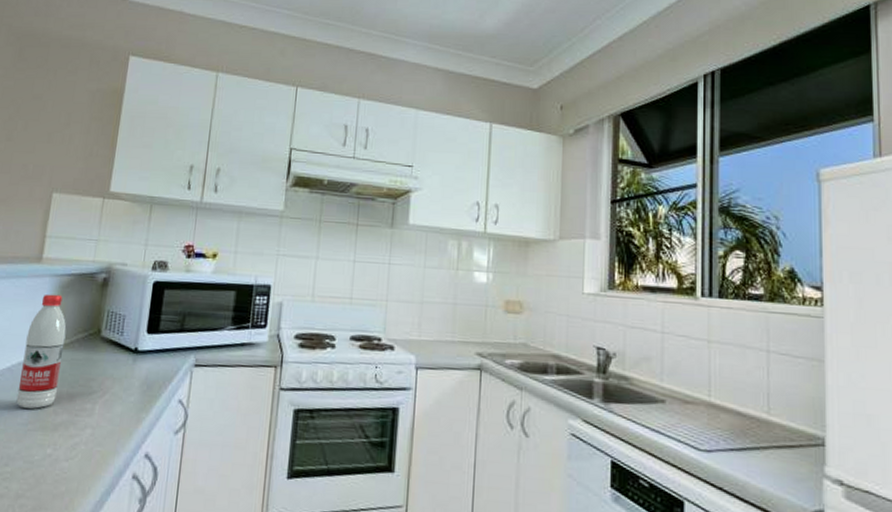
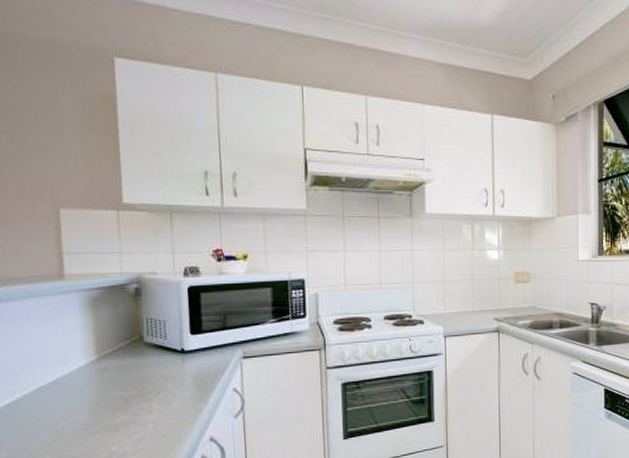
water bottle: present [16,294,67,409] -> none [65,308,110,416]

